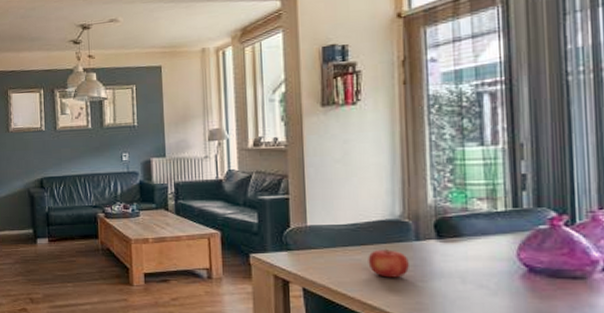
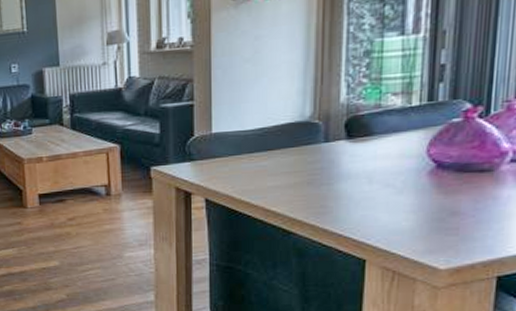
fruit: present [368,248,409,278] -> none [274,152,316,183]

